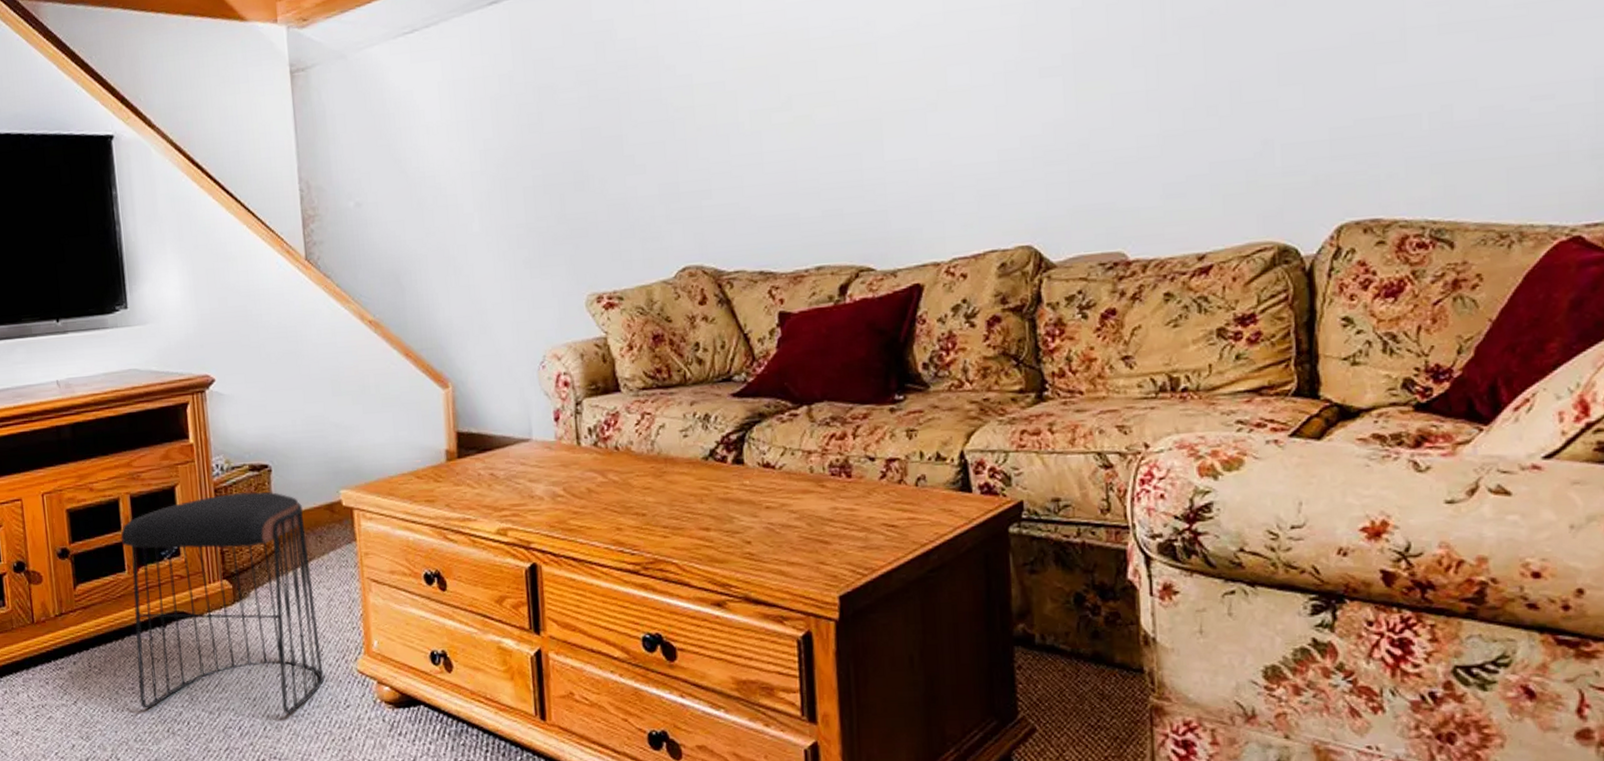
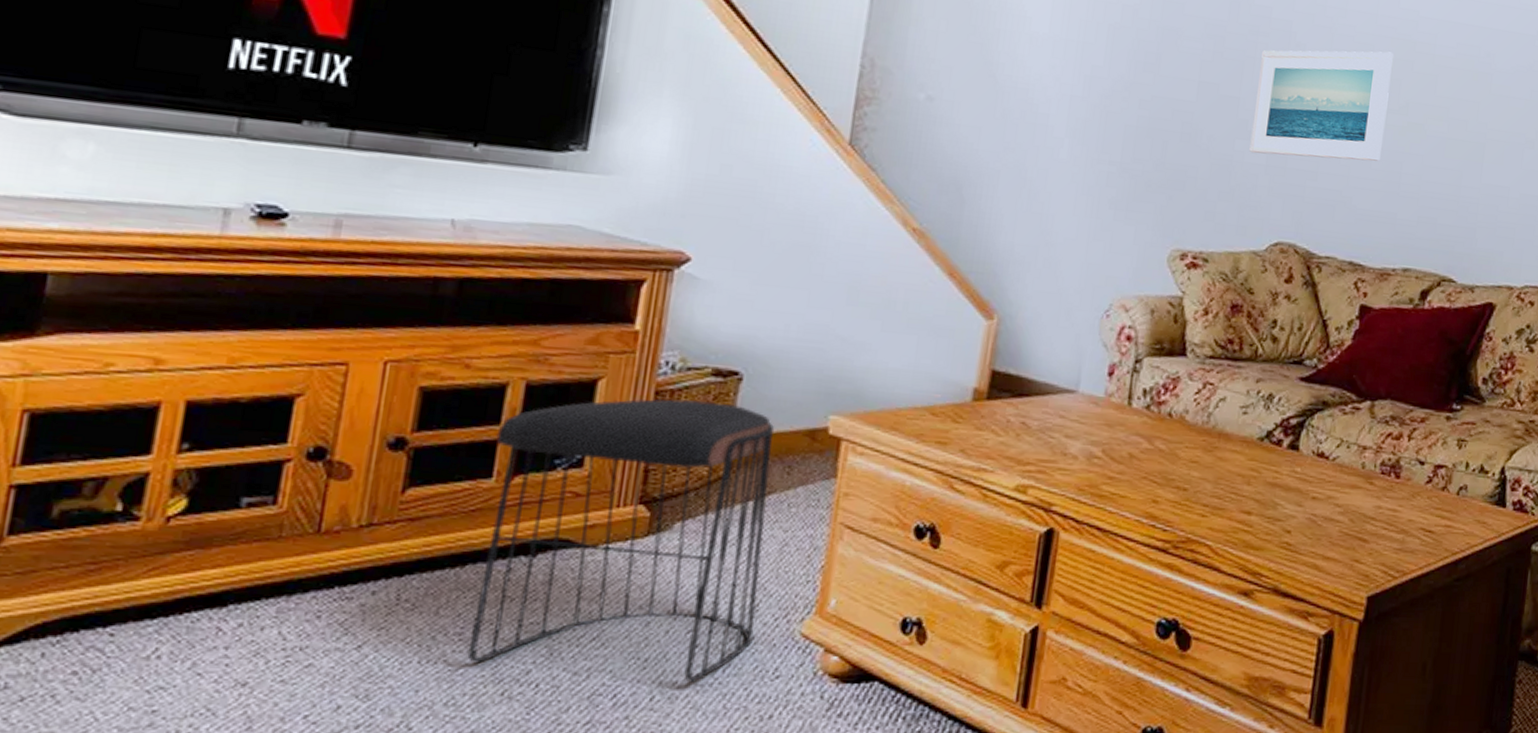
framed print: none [634,49,772,186] -> present [1249,50,1393,161]

